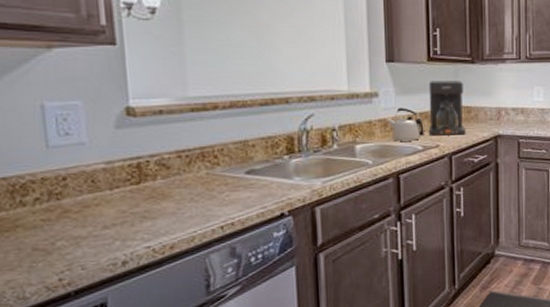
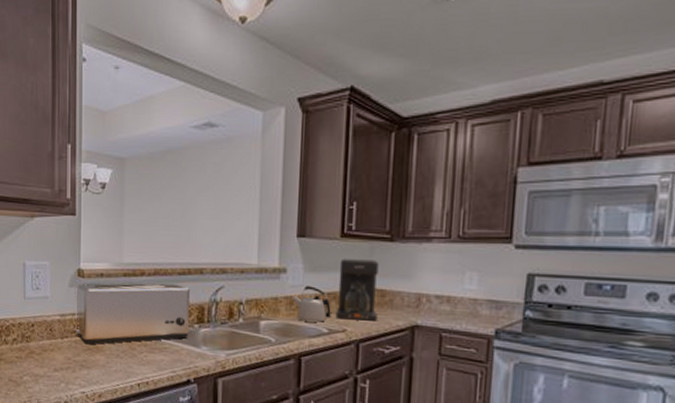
toaster: none [125,115,279,193] -> present [75,283,191,345]

